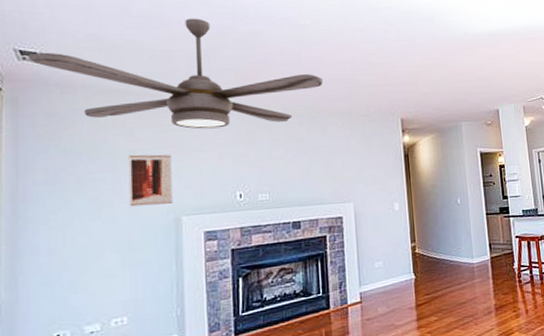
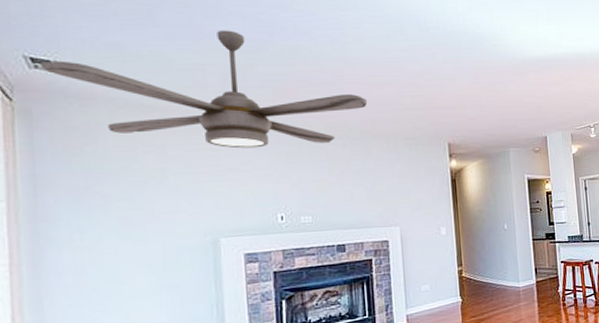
wall art: present [128,154,173,207] -> none [159,173,210,228]

